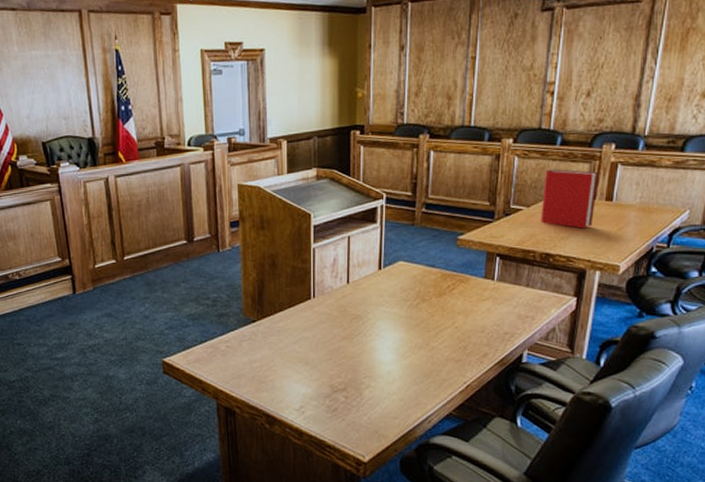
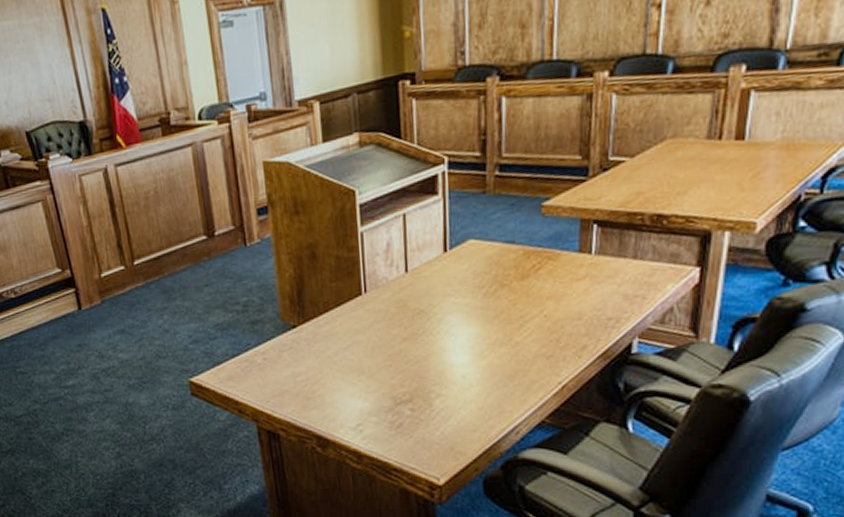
book: present [541,169,599,229] -> none [649,103,725,179]

